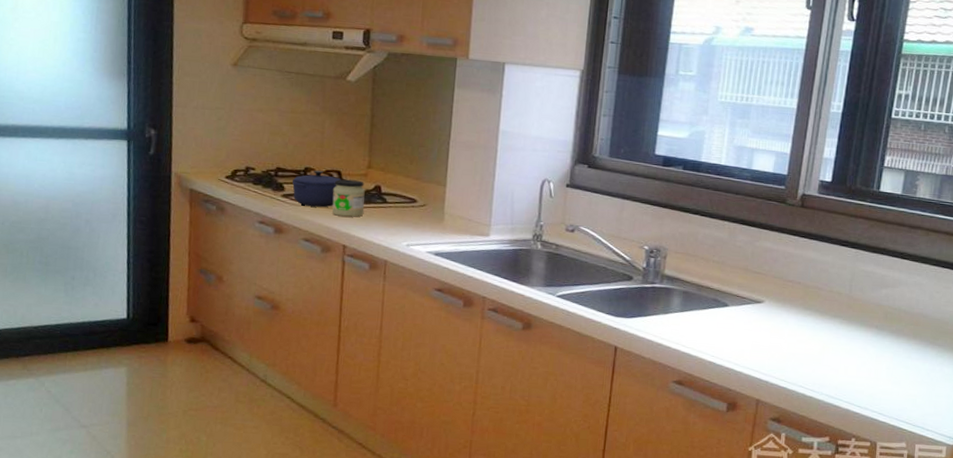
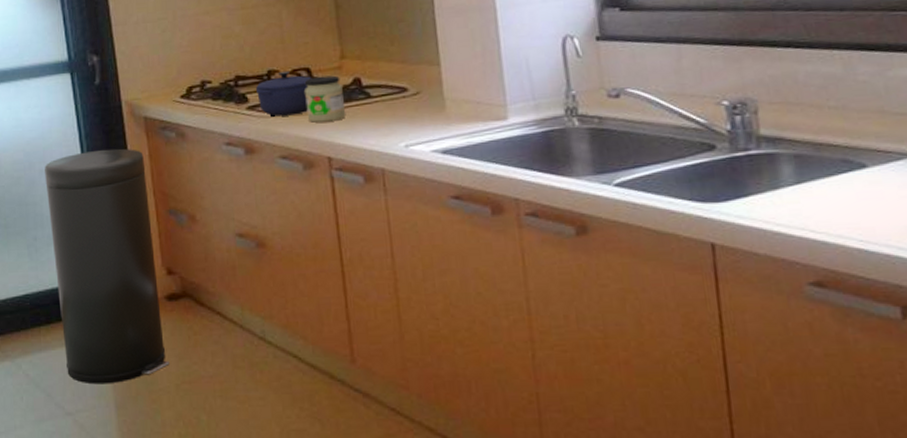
pedal bin: none [87,210,185,405] -> present [45,148,170,385]

